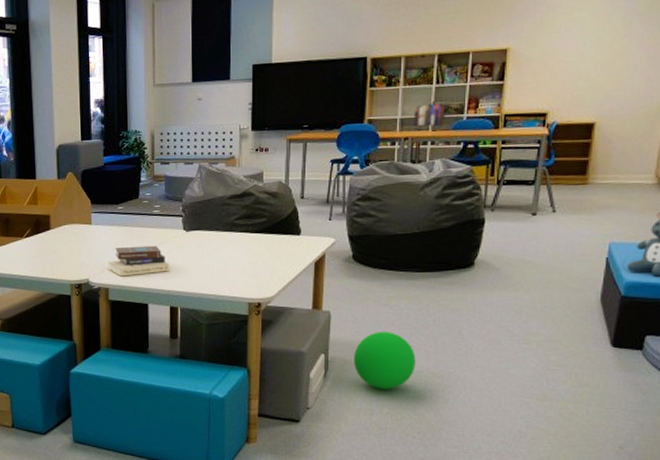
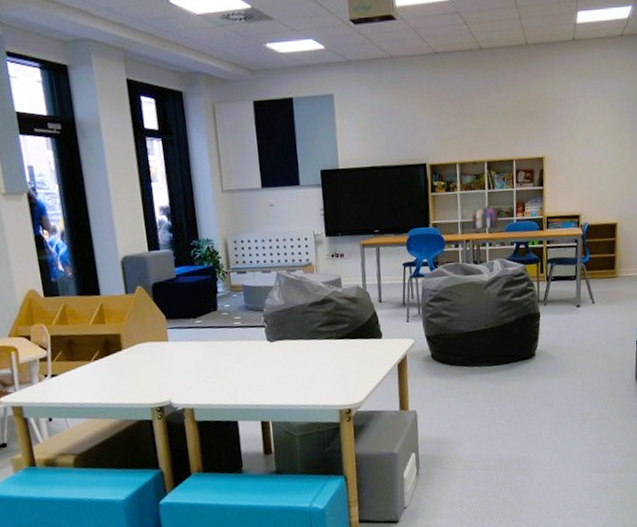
books: present [107,245,170,277] -> none [190,359,257,395]
ball: present [354,332,416,389] -> none [441,425,496,481]

